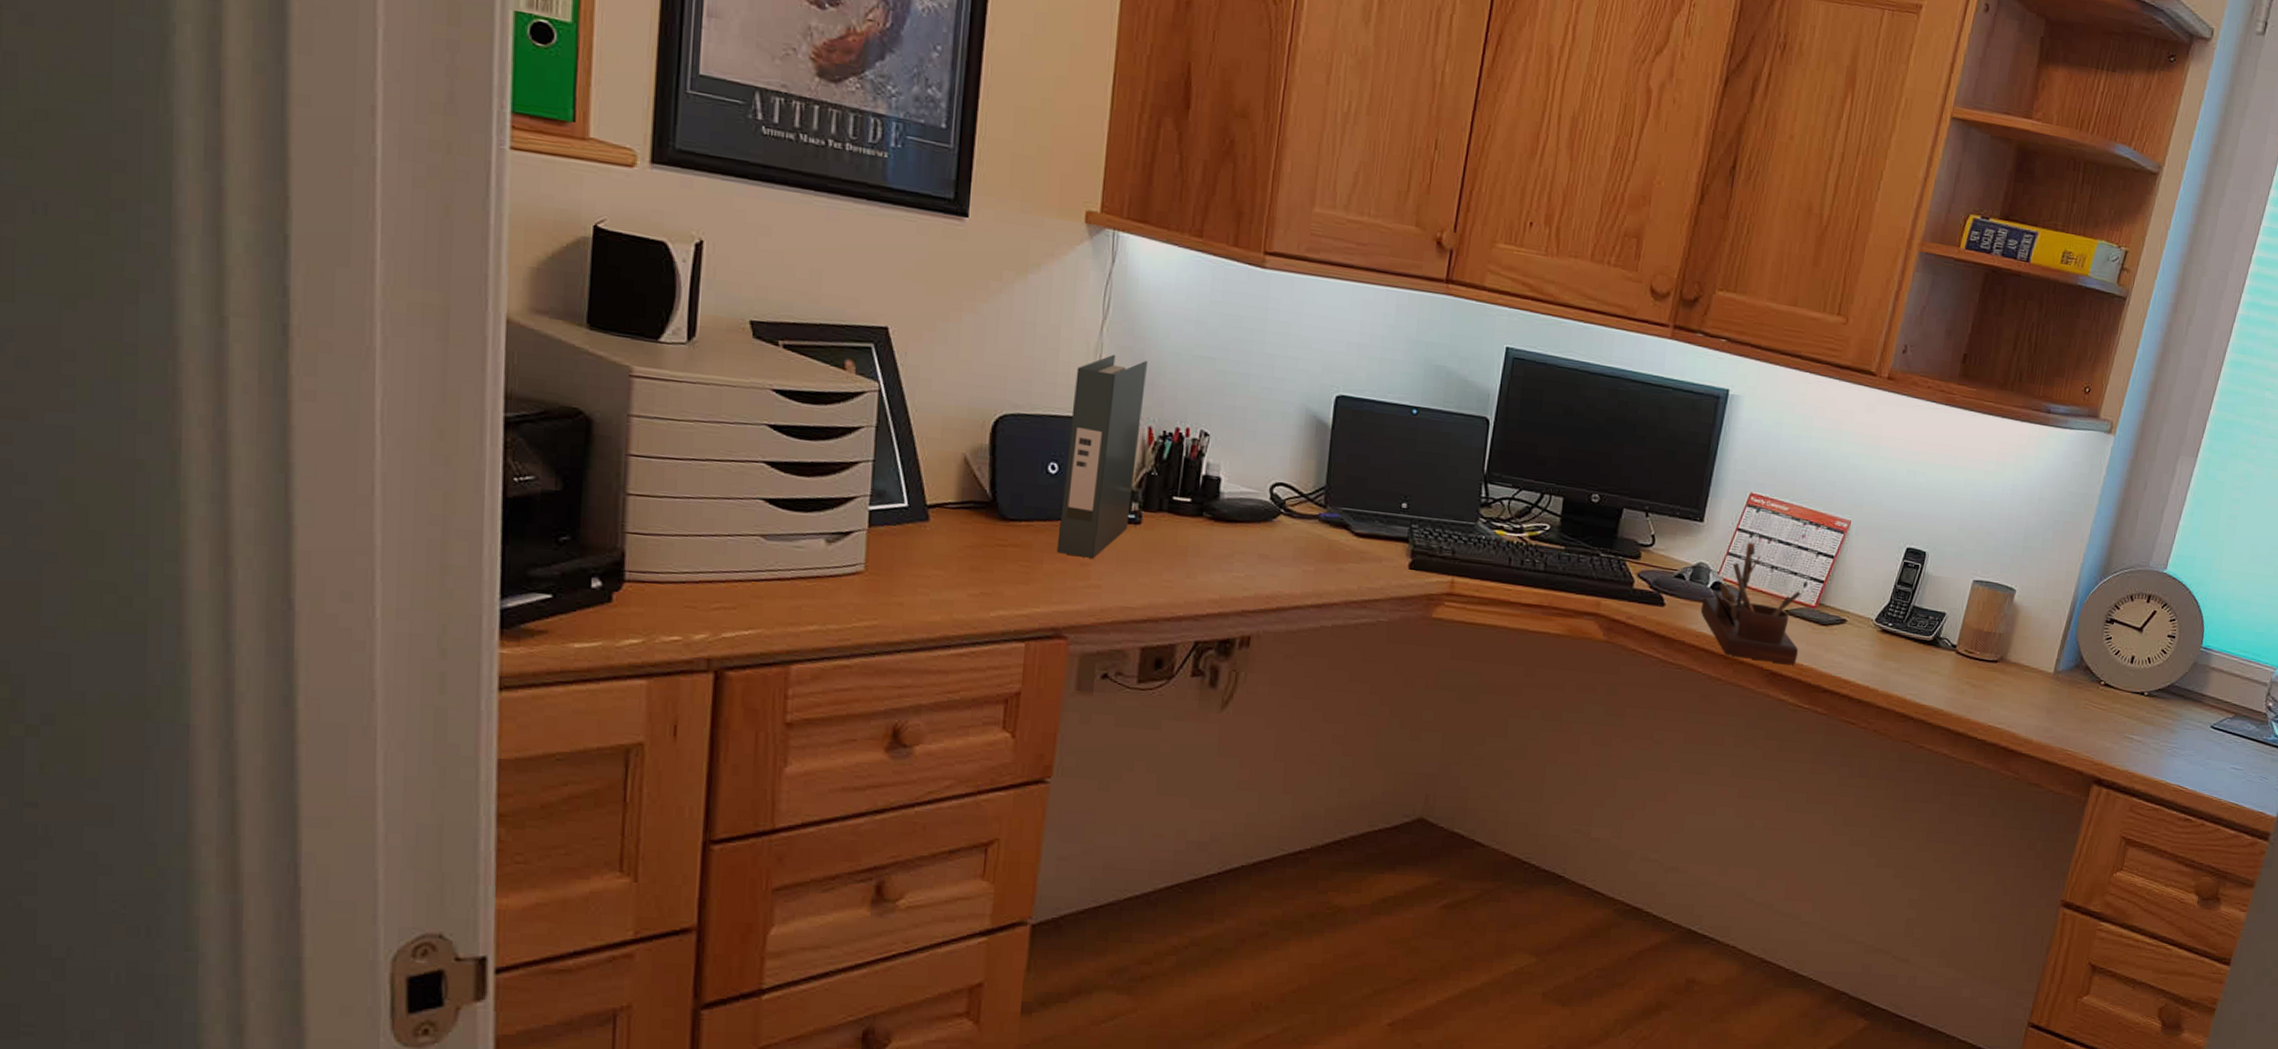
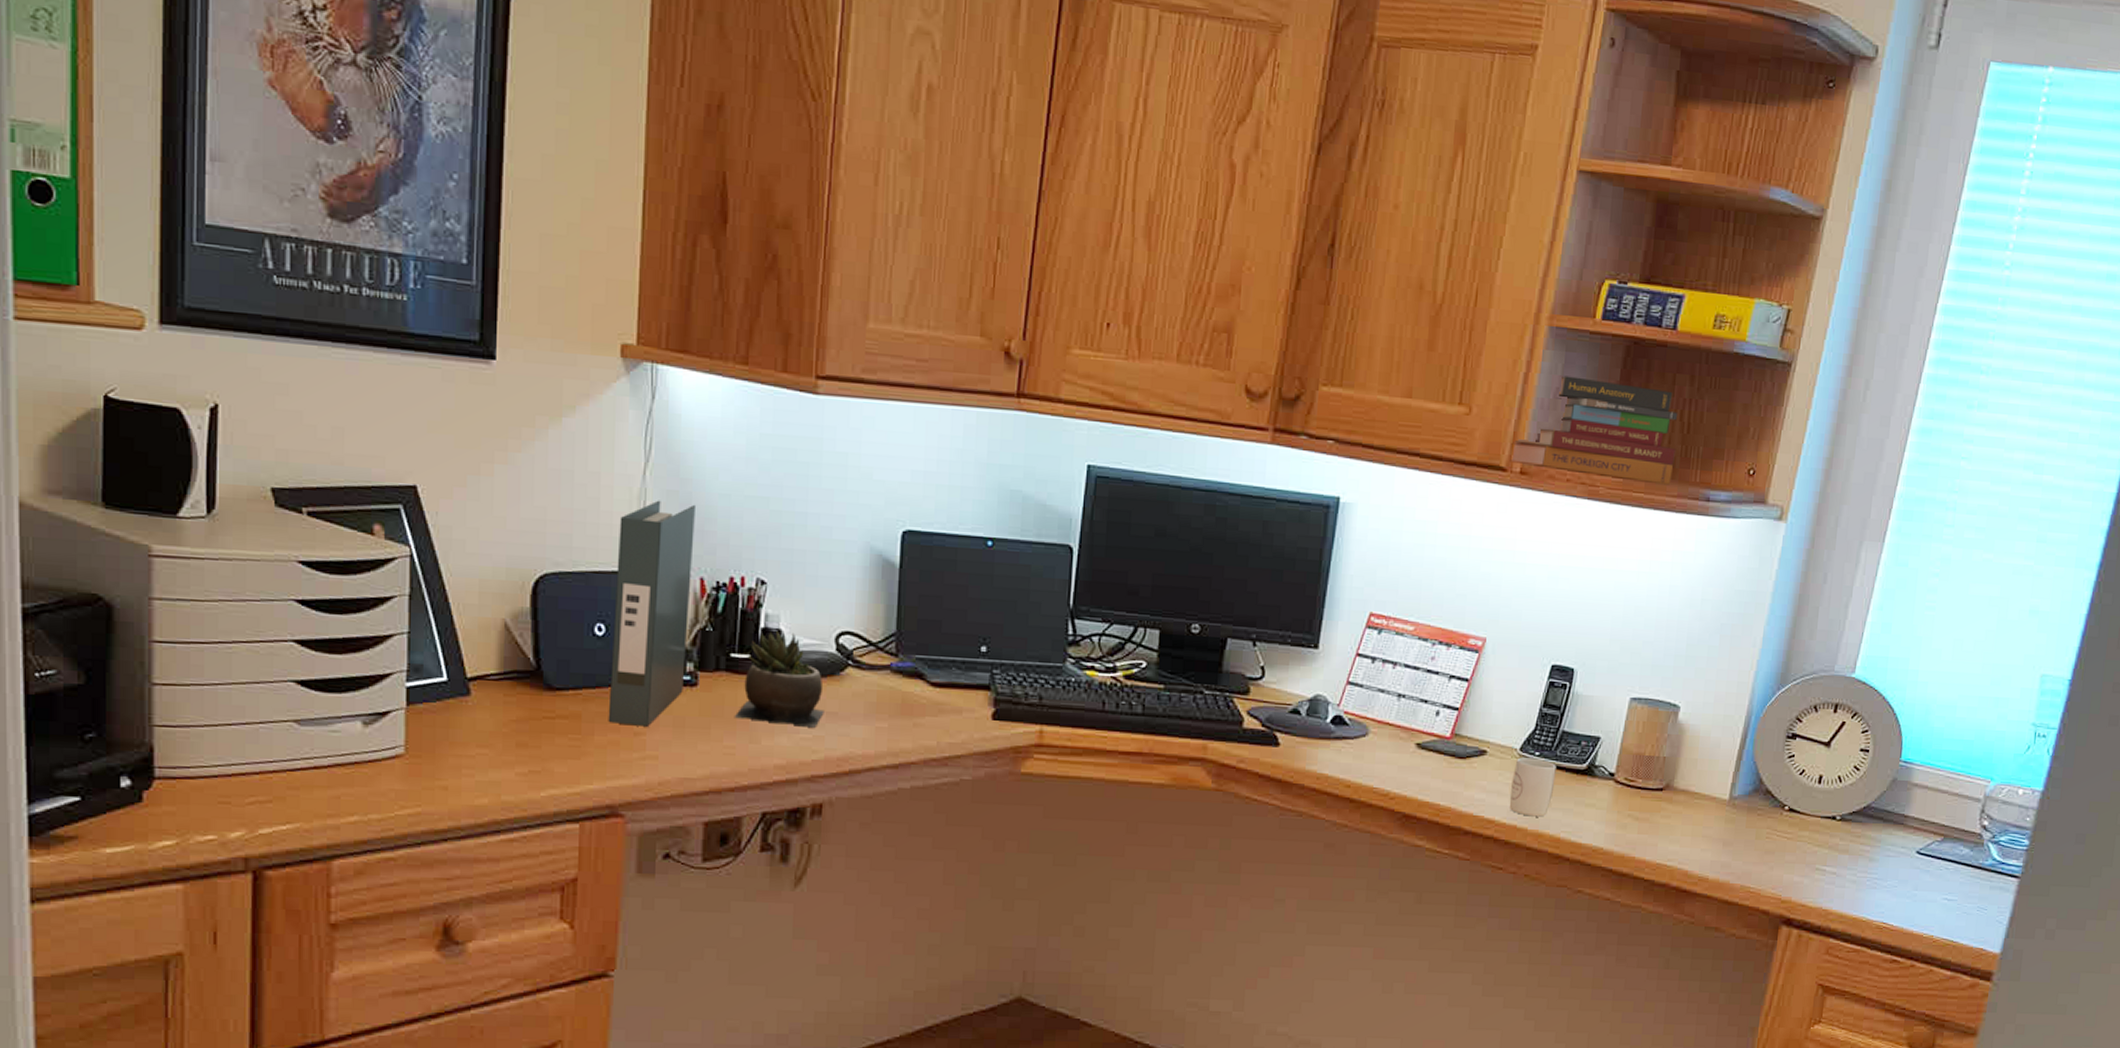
succulent plant: none [1173,477,1257,567] -> present [734,629,824,728]
desk organizer: present [1700,542,1801,666] -> none [1320,669,1433,806]
mug: none [1863,627,1906,680] -> present [1509,757,1556,817]
books: none [1879,295,2027,397] -> present [1510,375,1678,485]

